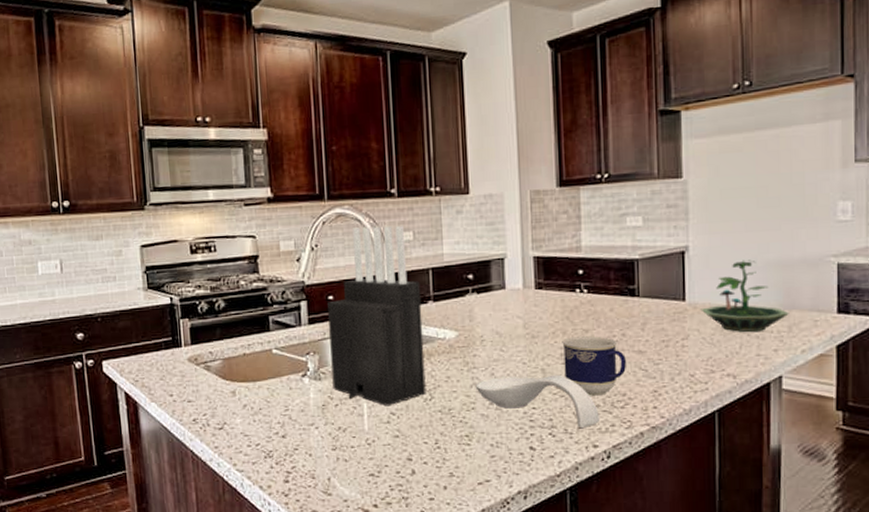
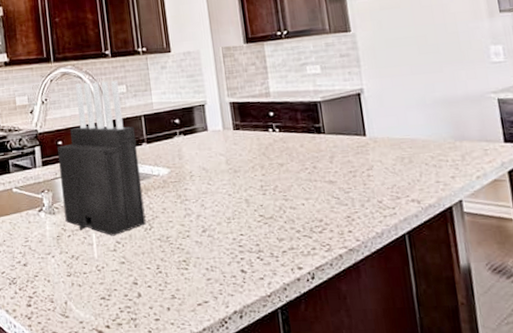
spoon rest: present [475,374,599,429] -> none [188,204,301,253]
cup: present [562,336,627,396] -> none [261,169,321,223]
terrarium: present [700,259,789,333] -> none [380,98,461,162]

